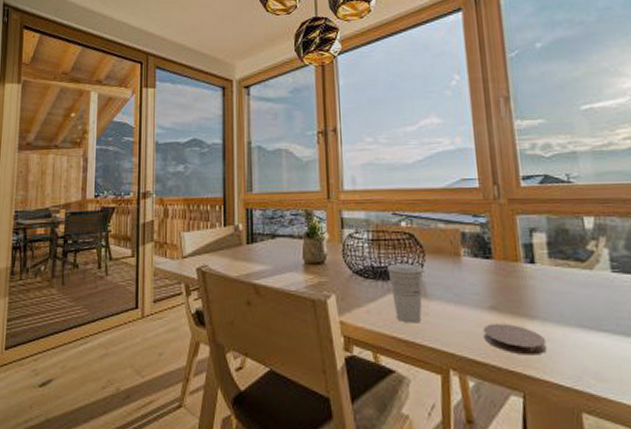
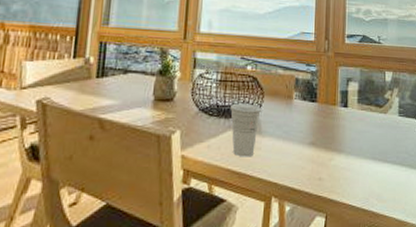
coaster: present [484,324,547,356] -> none [303,157,348,183]

